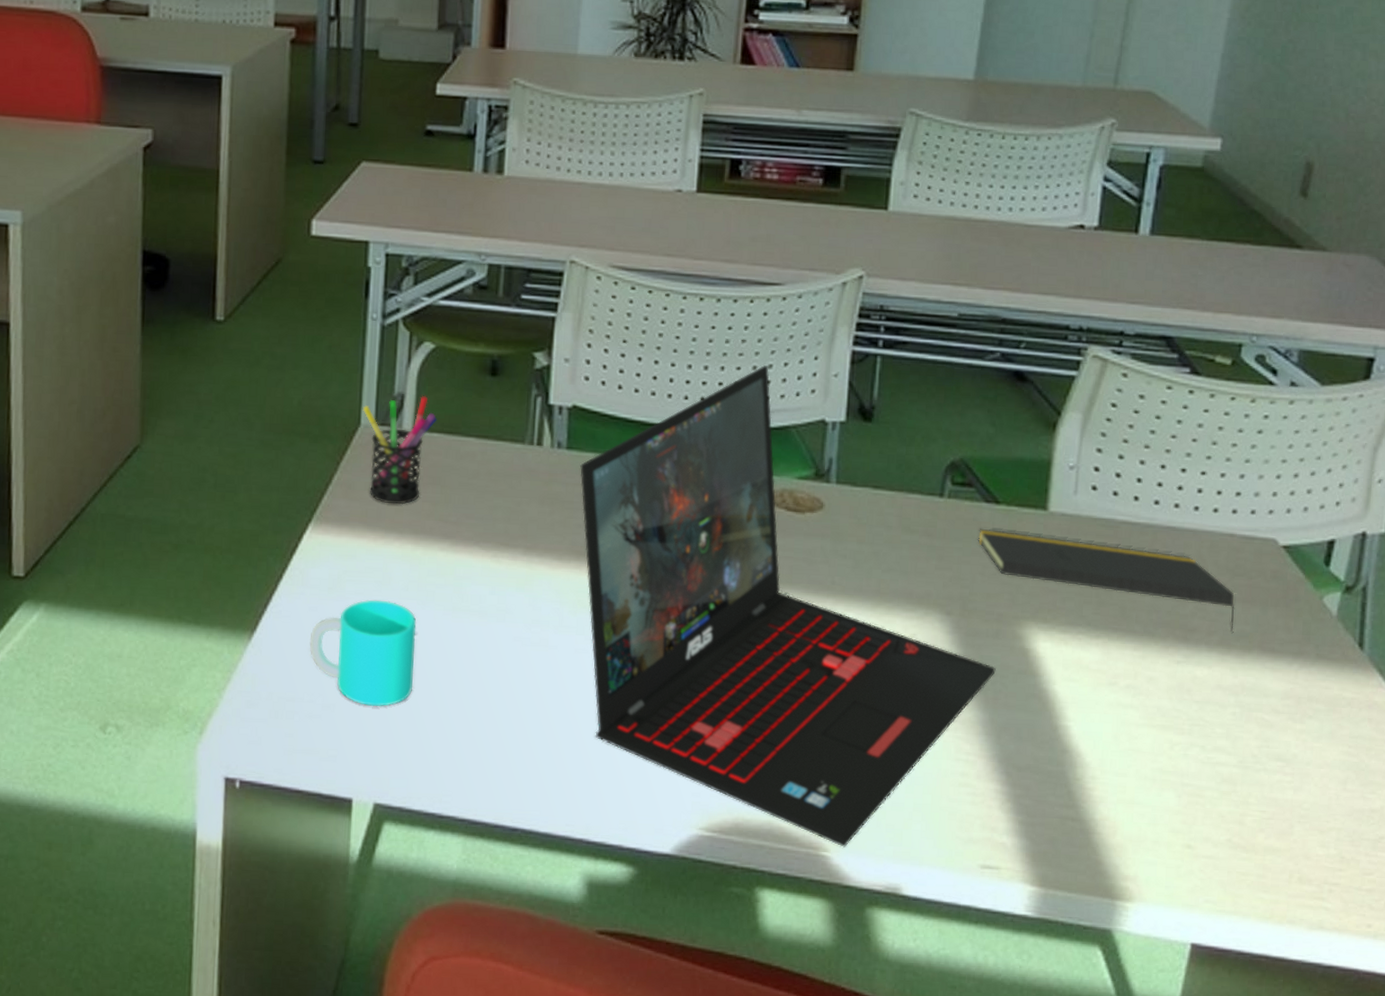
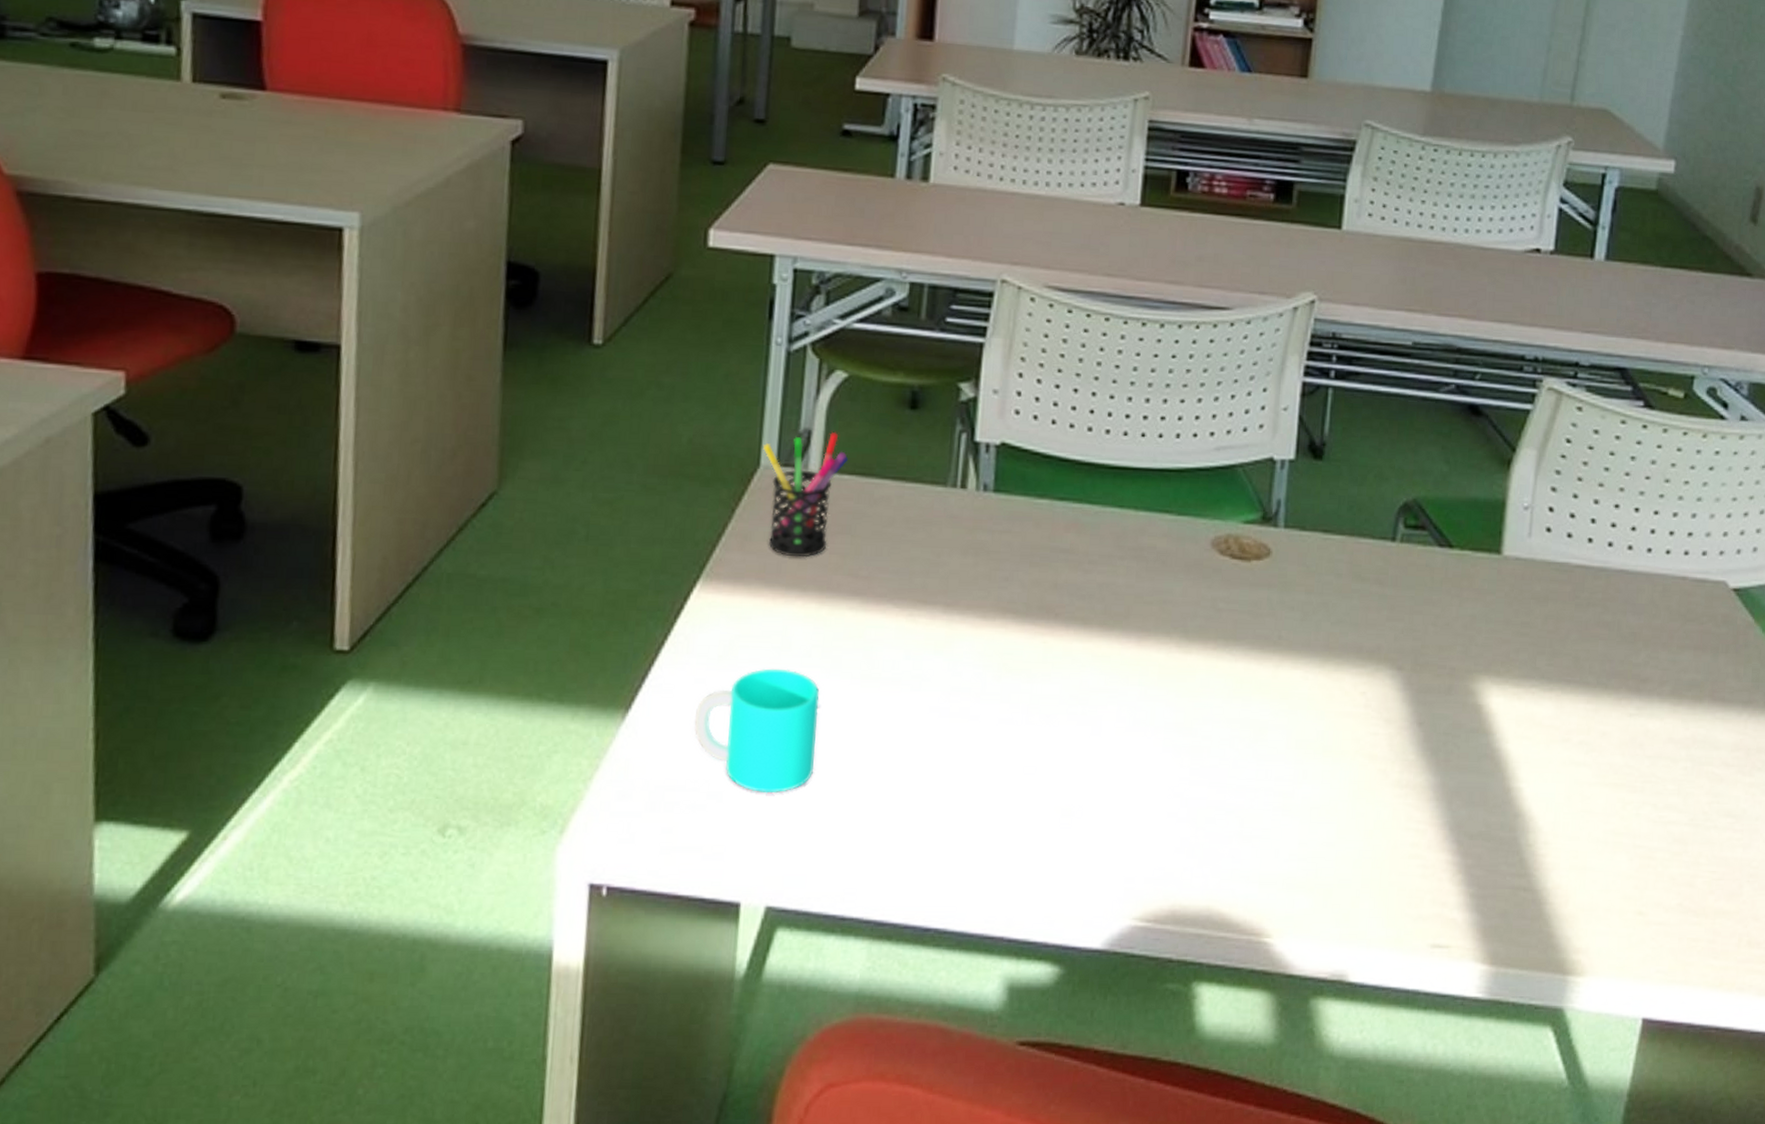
laptop: present [580,365,996,848] -> none [1008,398,1448,932]
notepad: present [978,528,1235,634] -> none [1431,574,1687,683]

